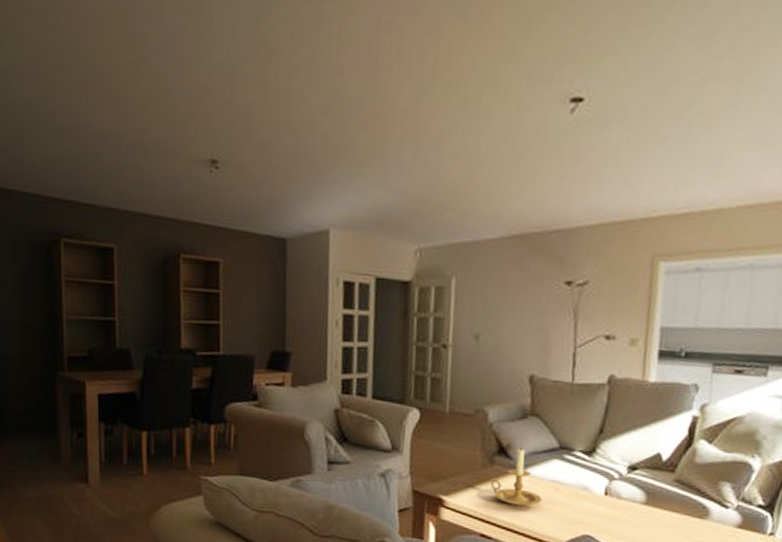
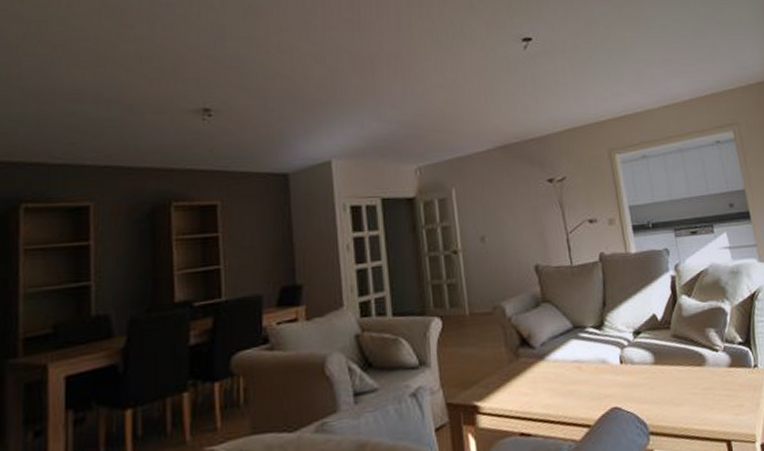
candle holder: present [490,447,542,507] -> none [519,334,569,395]

